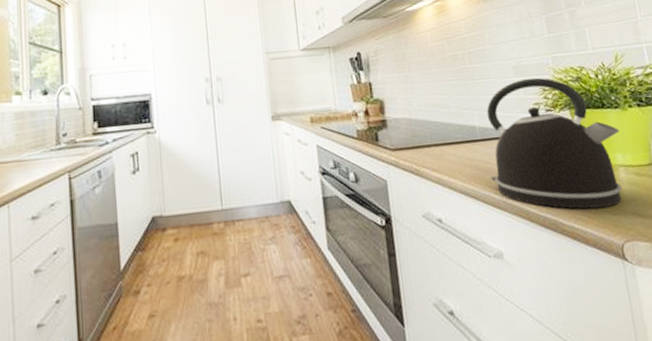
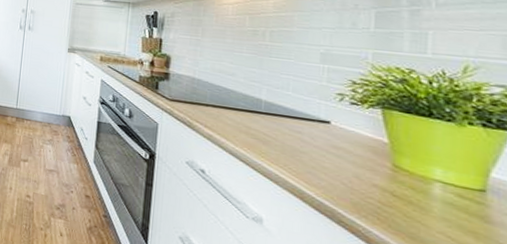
kettle: present [486,77,622,209] -> none [266,67,447,218]

